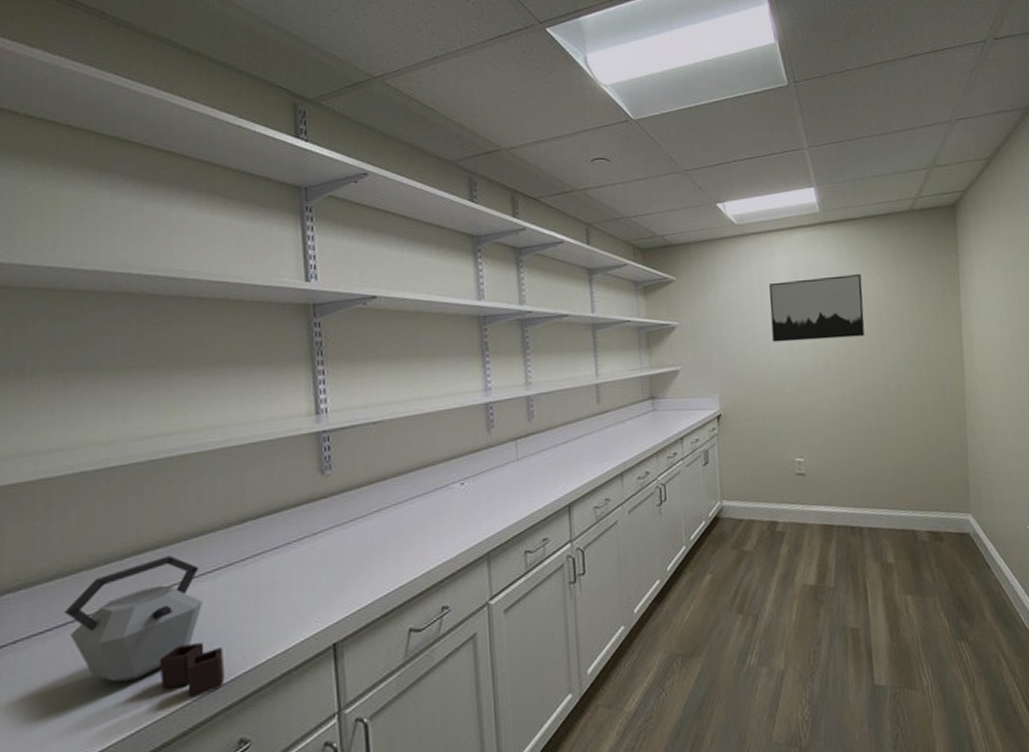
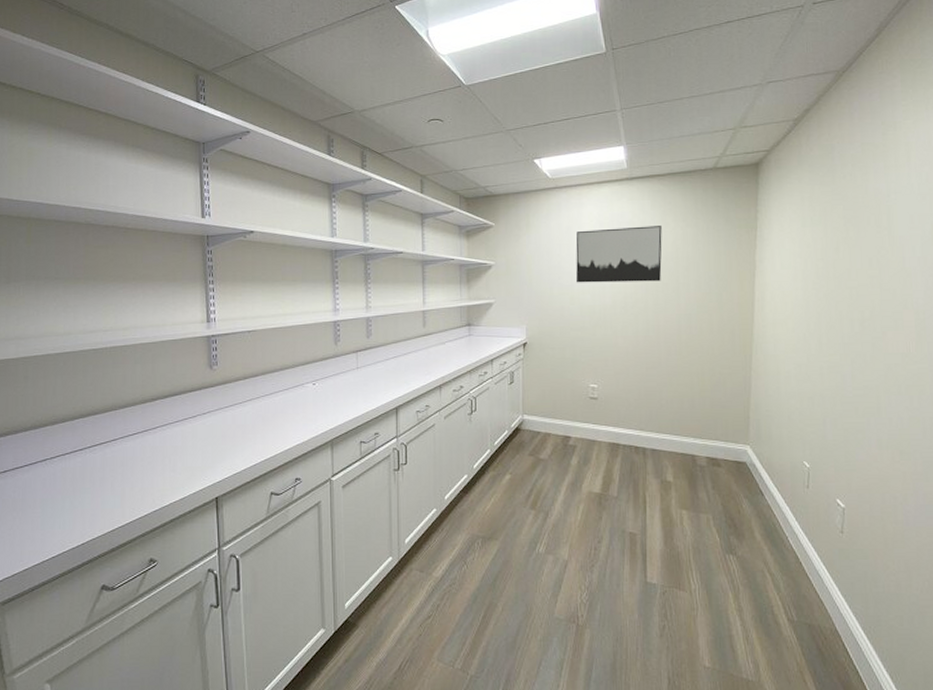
kettle: present [64,556,225,697] -> none [36,421,141,524]

